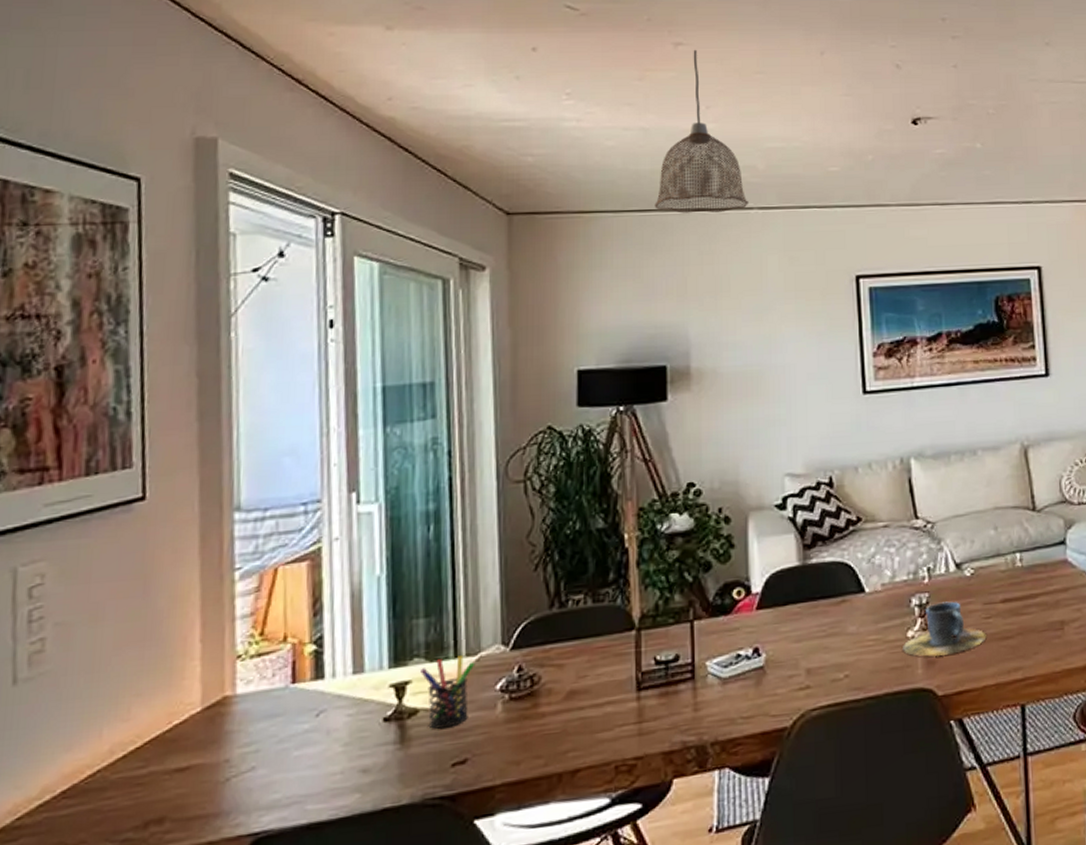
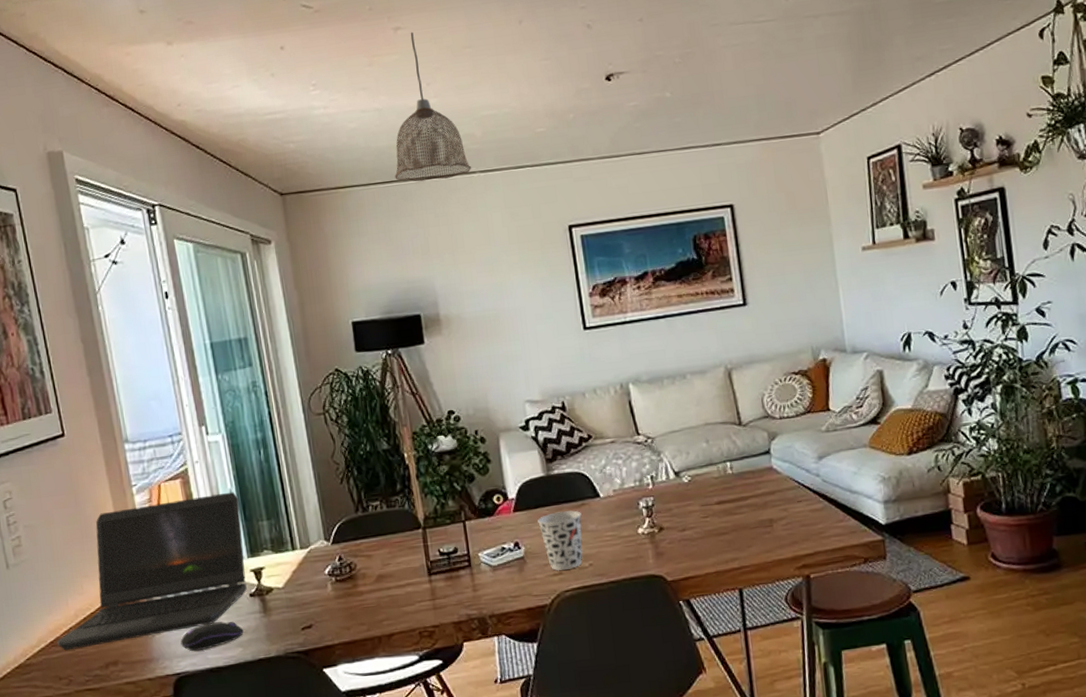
laptop computer: none [71,579,388,805] -> present [57,491,248,651]
computer mouse: none [268,757,366,801] -> present [180,621,244,652]
pen holder: present [421,655,474,730] -> none [270,548,309,603]
cup: none [786,608,841,685] -> present [537,510,583,571]
cup: present [903,601,987,657] -> none [635,503,706,549]

